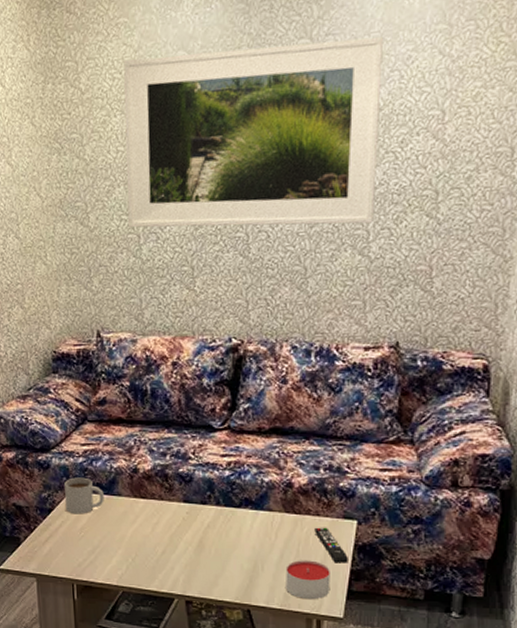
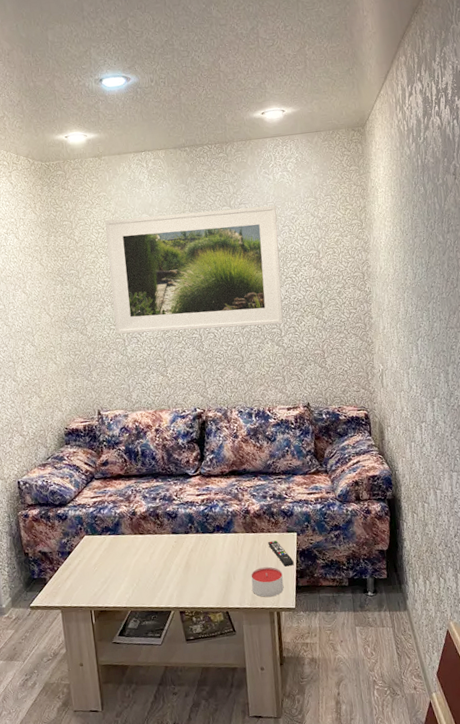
mug: present [64,477,104,514] -> none [79,523,112,554]

